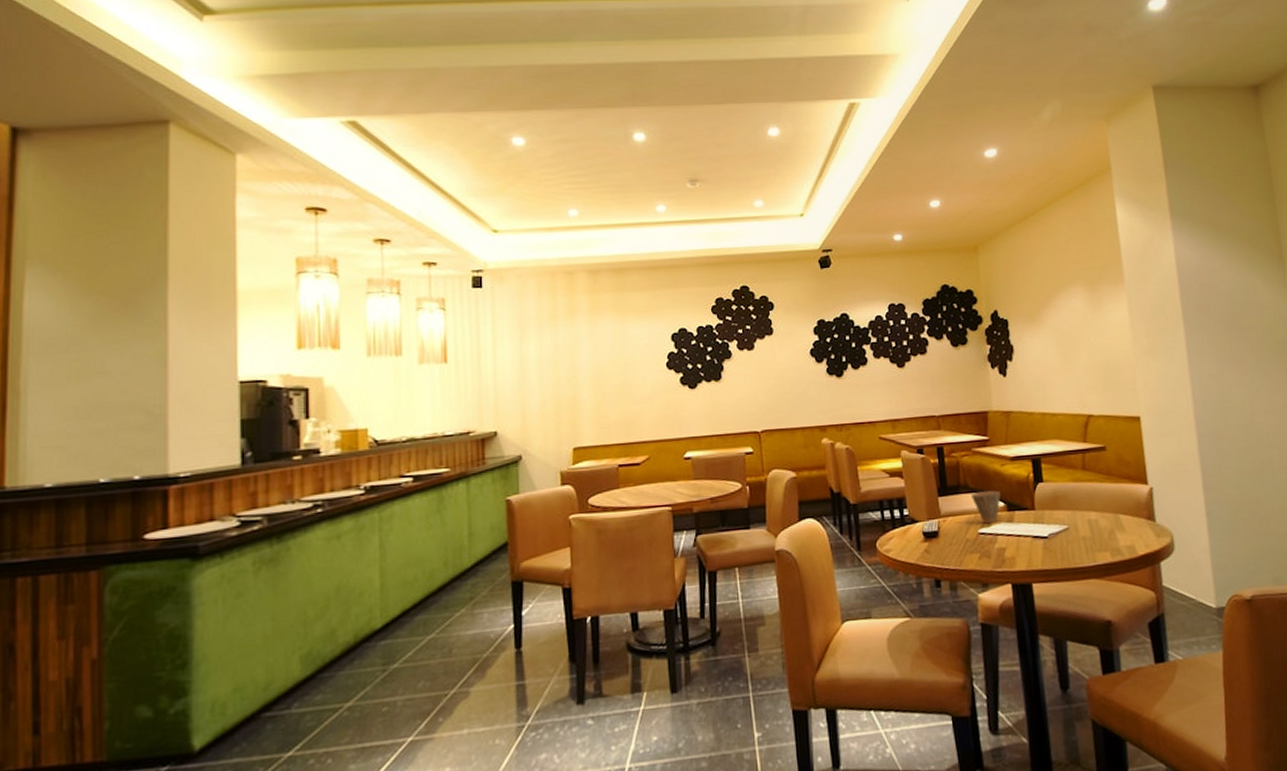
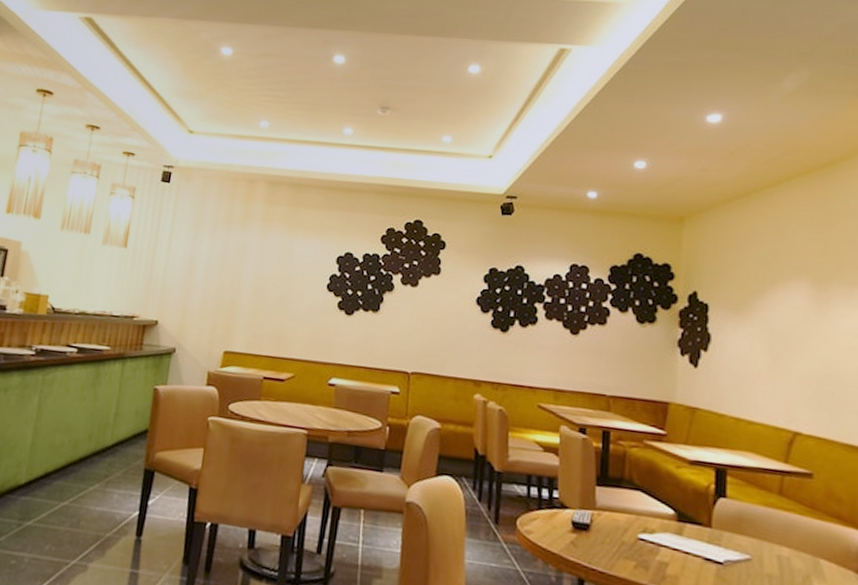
cup: present [970,490,1001,524] -> none [634,490,672,532]

